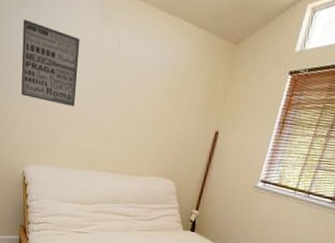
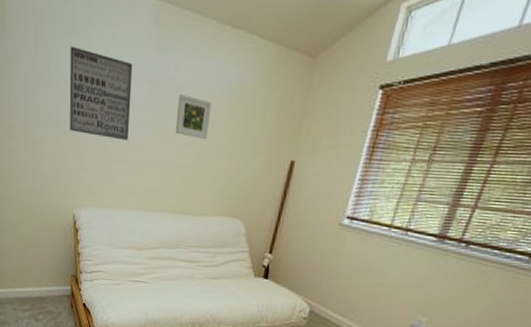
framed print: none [116,68,150,109] -> present [175,93,212,139]

